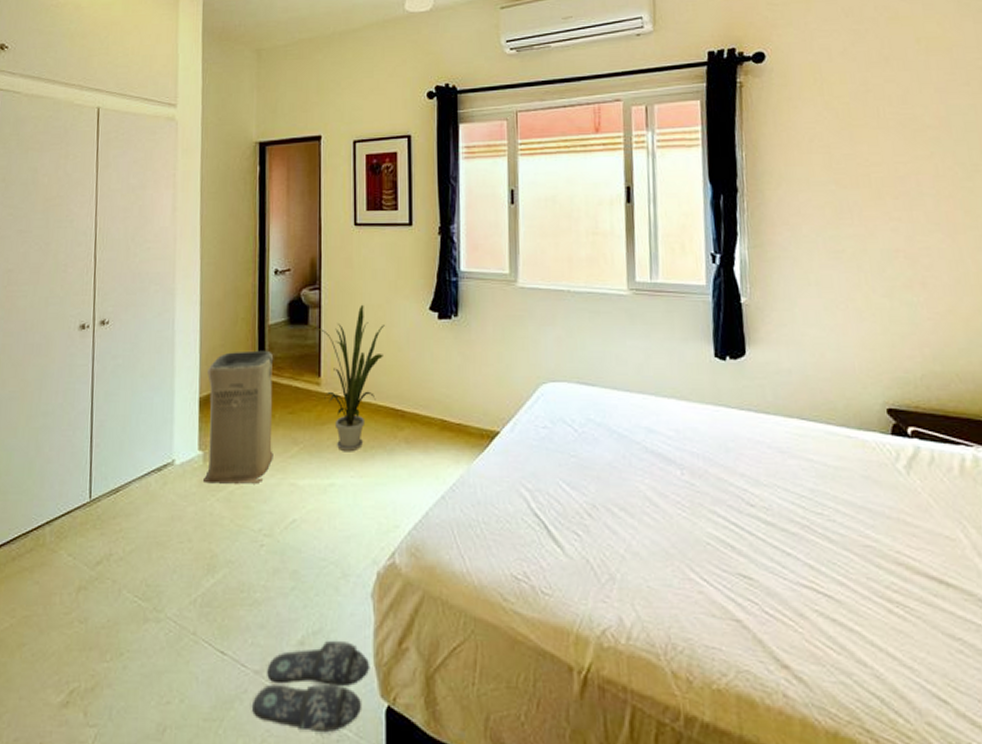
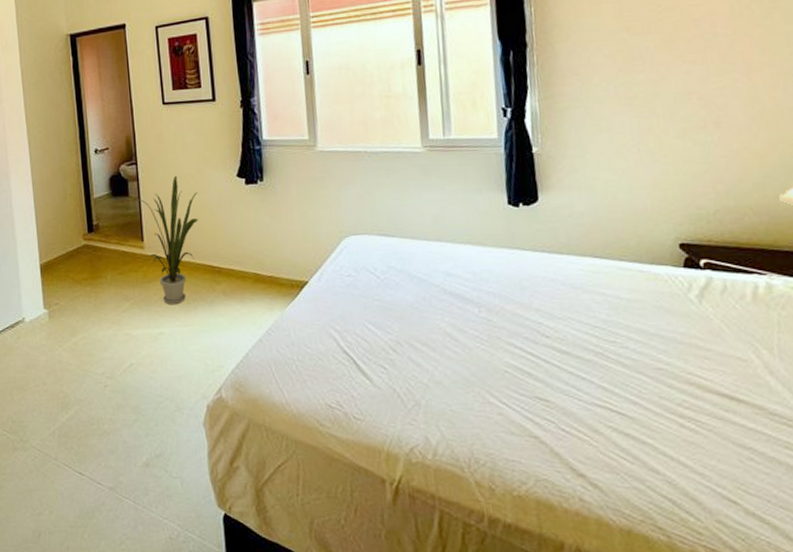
laundry basket: present [204,350,274,484] -> none [45,221,109,337]
slippers: present [252,641,369,733] -> none [110,463,206,536]

